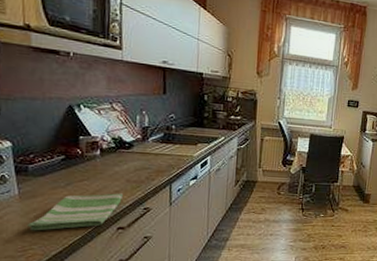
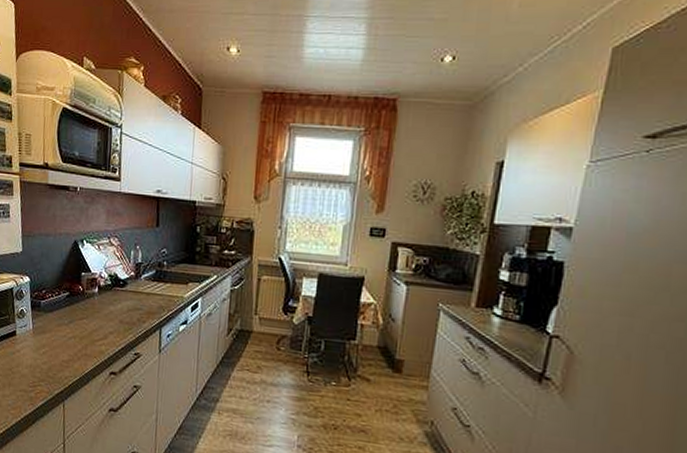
dish towel: present [26,193,123,231] -> none [37,333,116,369]

